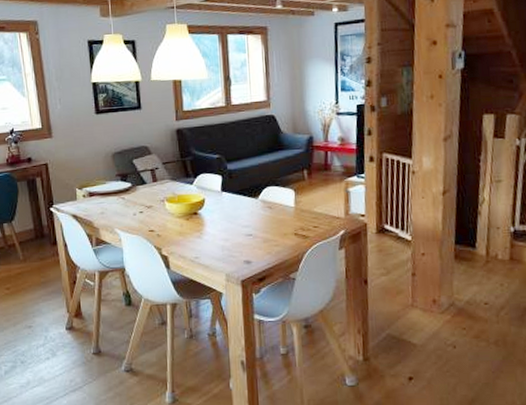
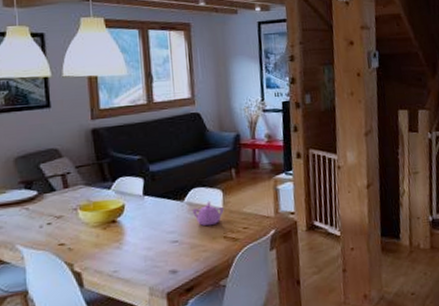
teapot: none [265,199,296,223] -> present [192,201,224,226]

